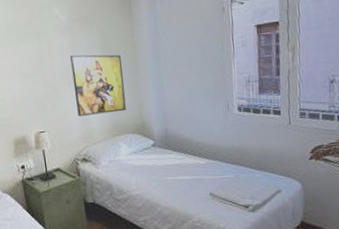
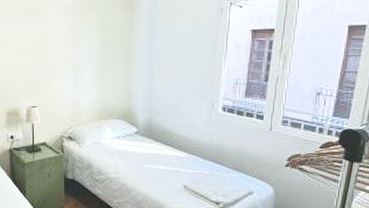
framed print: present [70,54,126,116] -> none [69,38,117,97]

